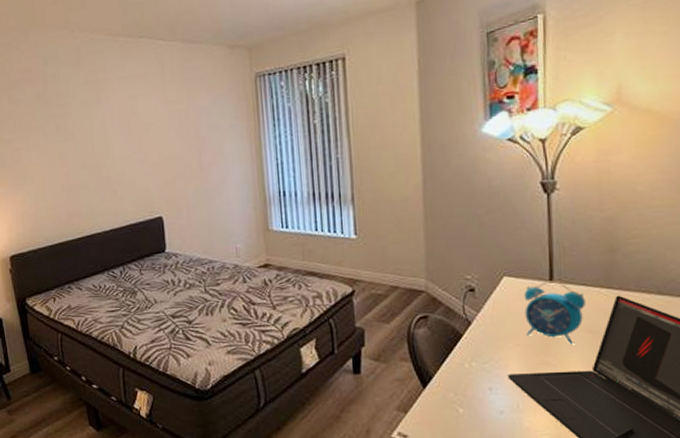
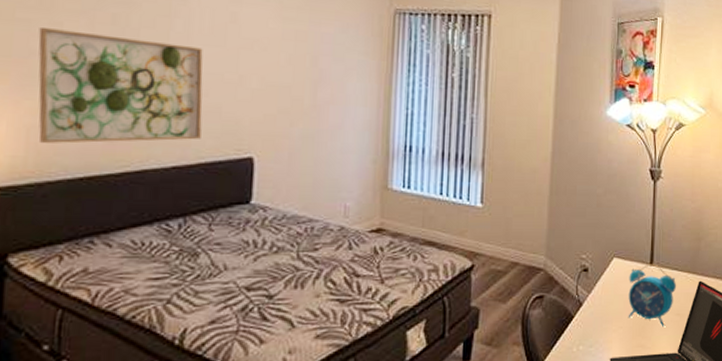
wall art: none [17,138,125,222] -> present [38,26,203,144]

